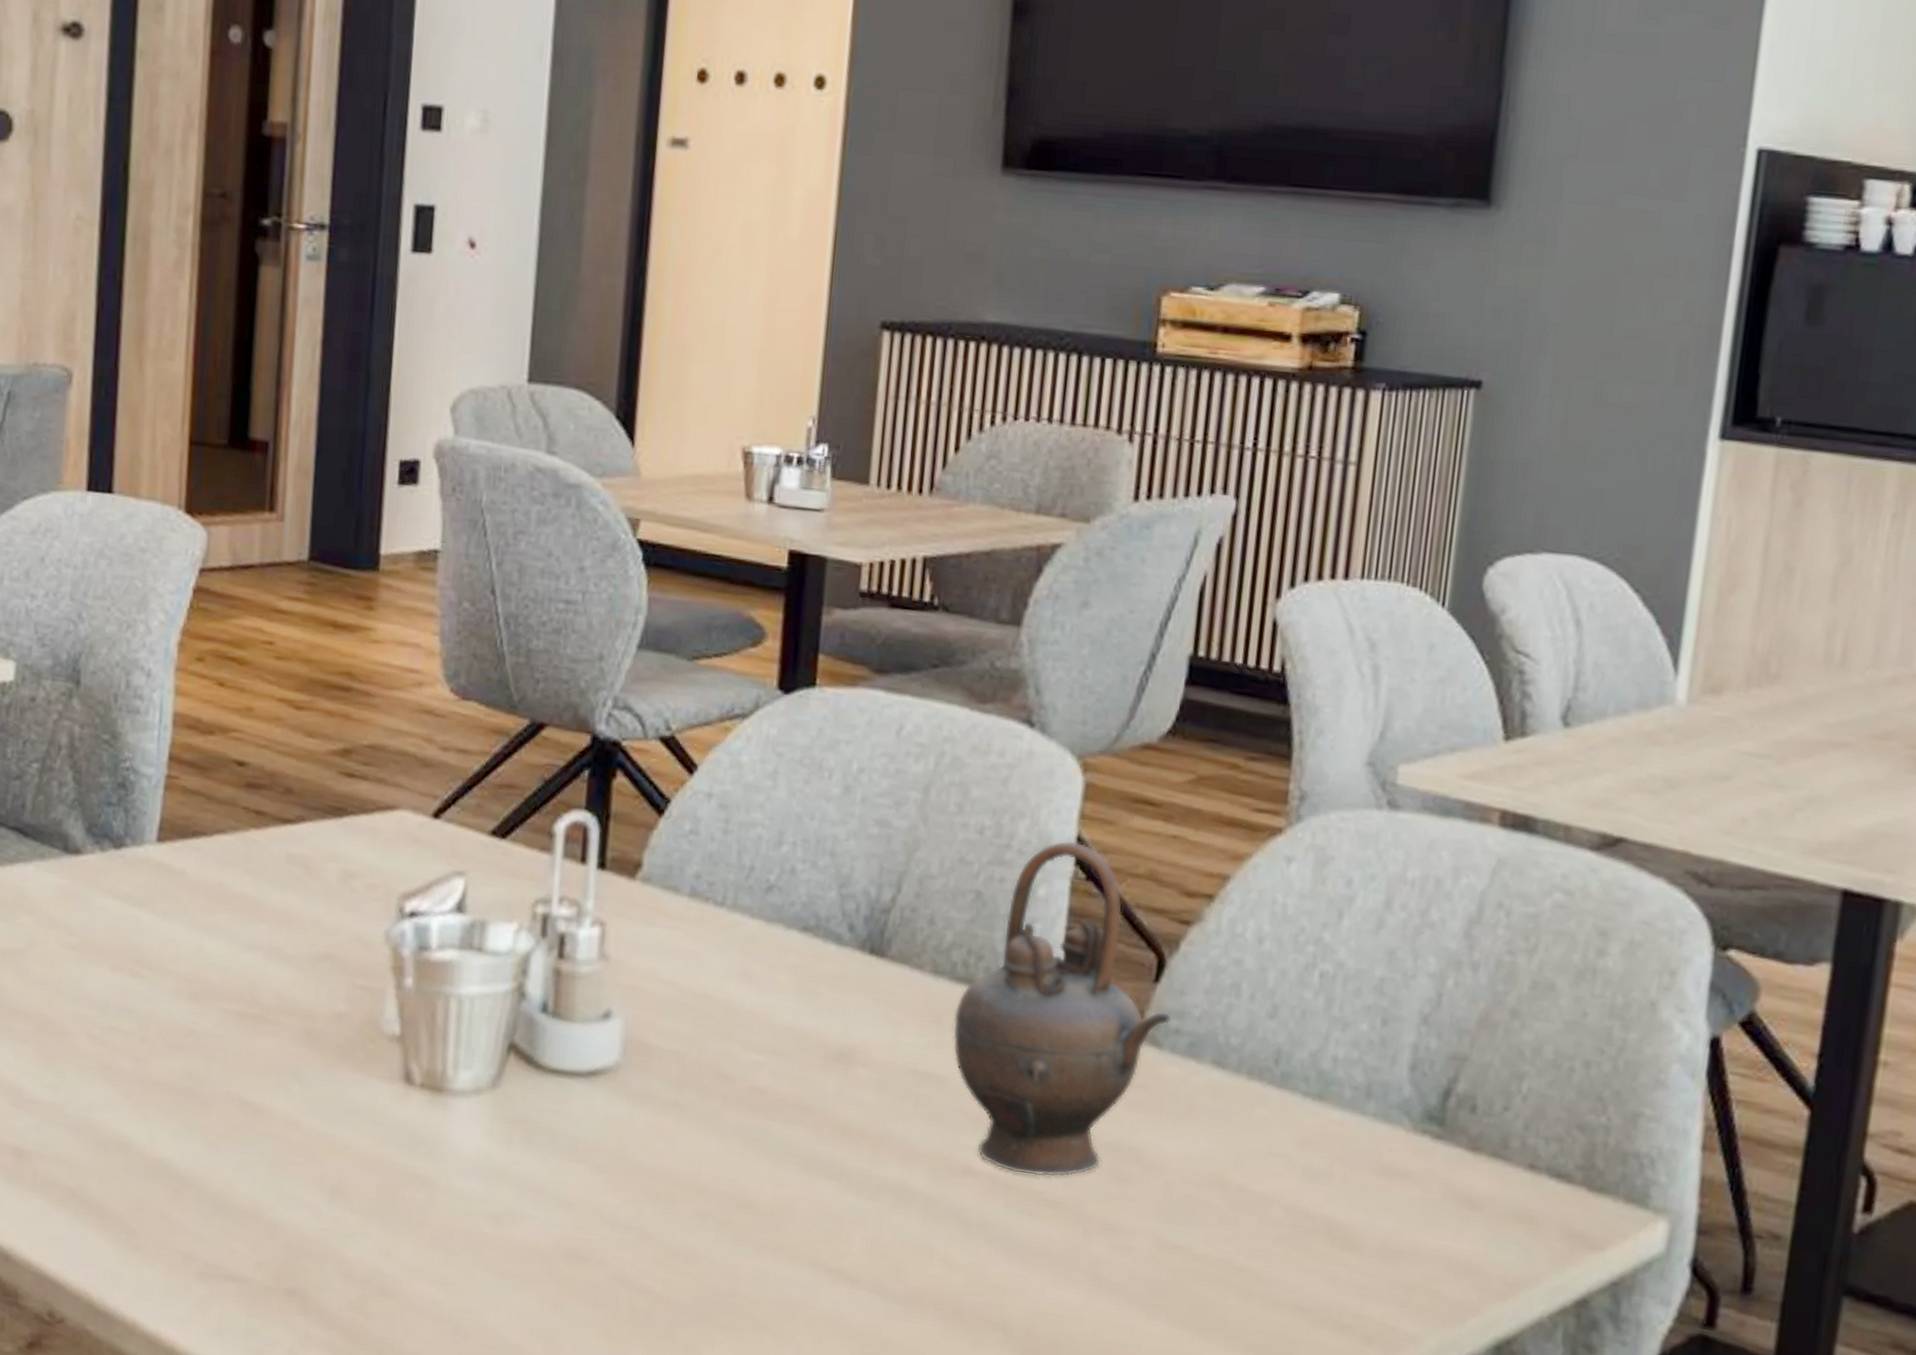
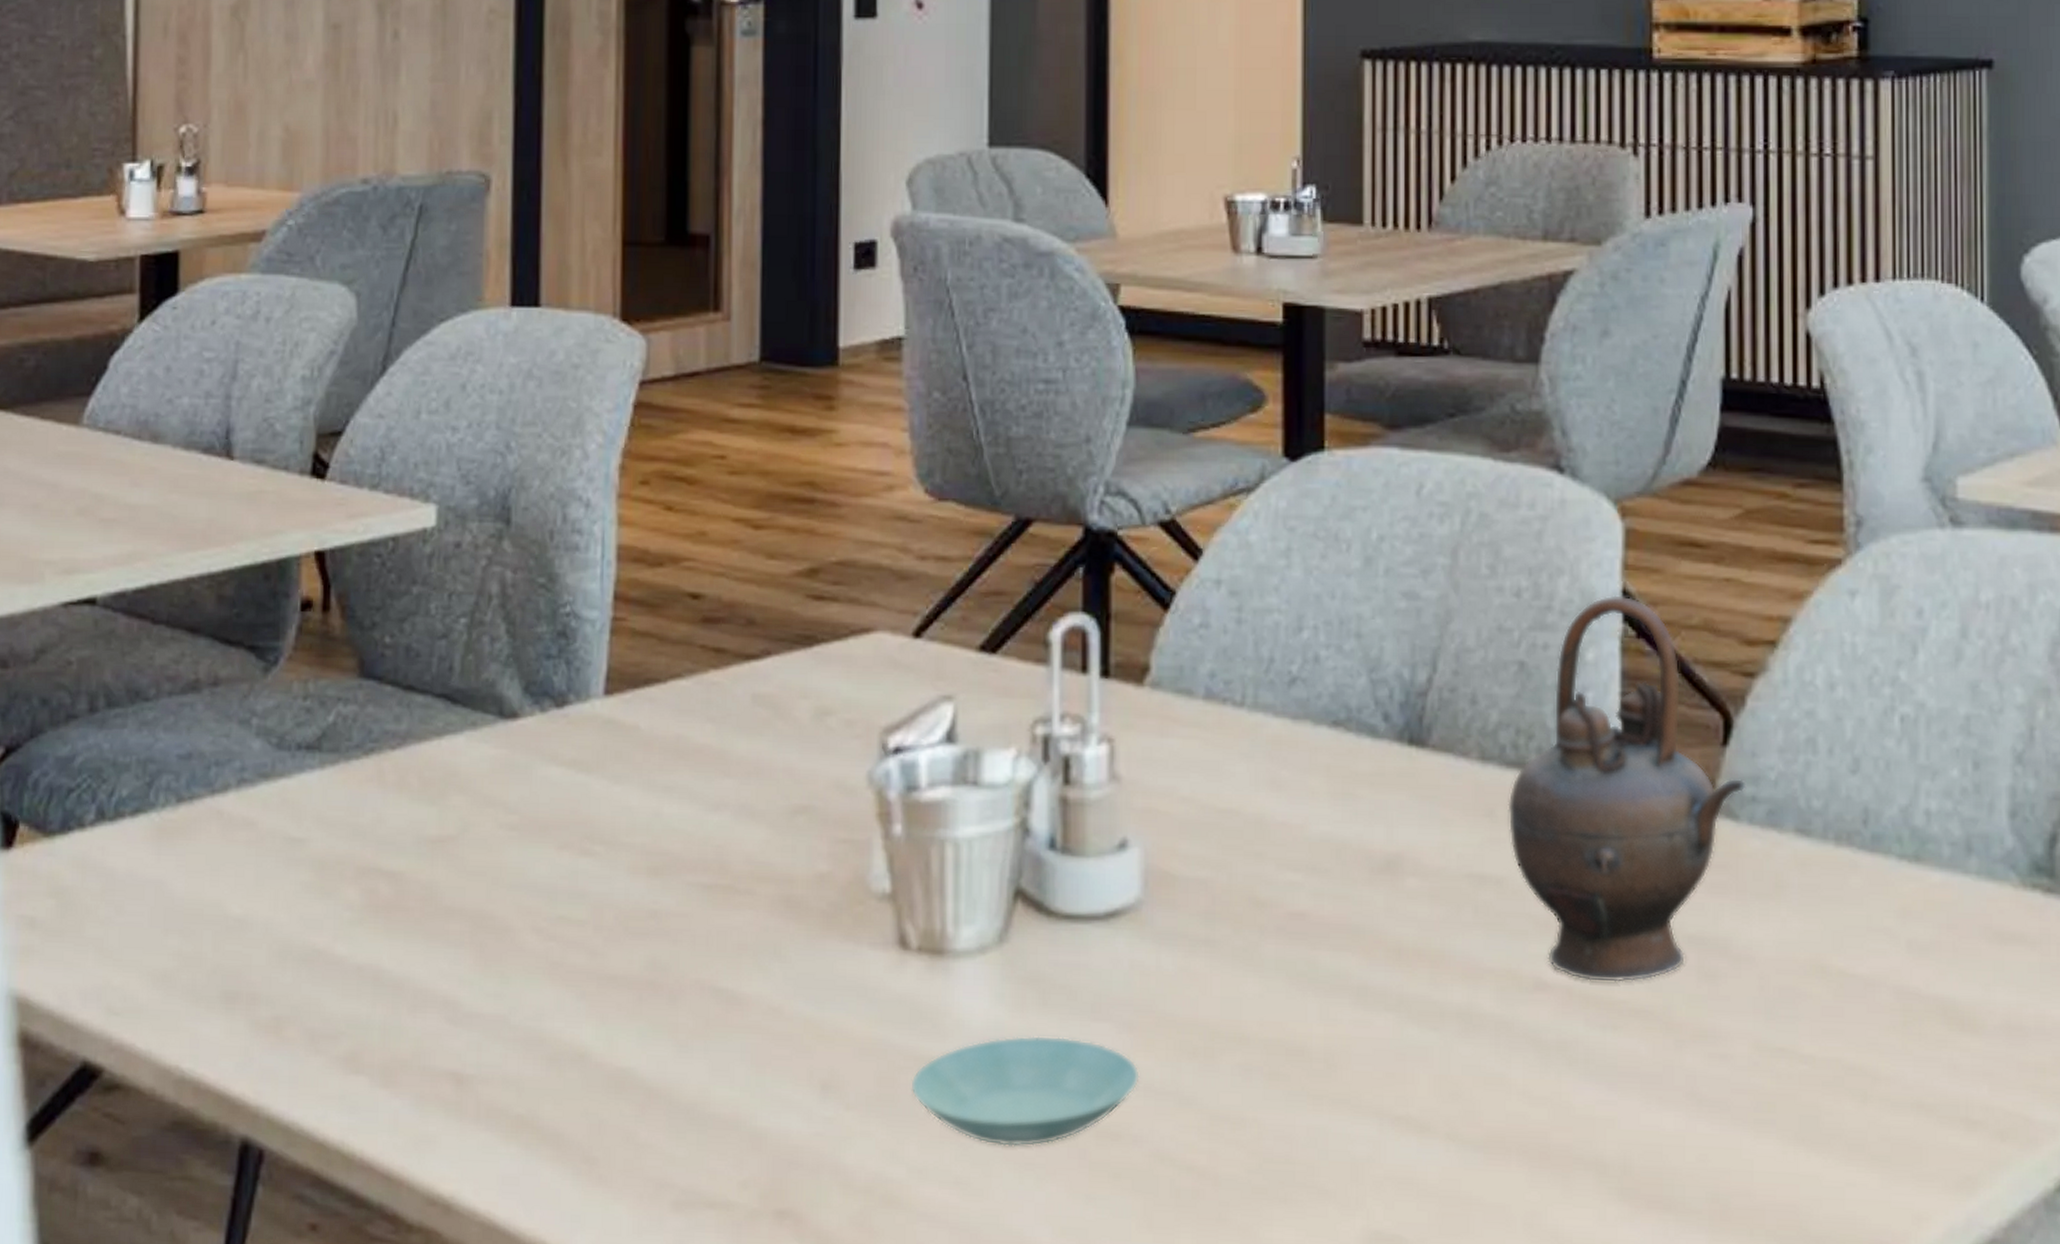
saucer: none [407,1166,608,1260] -> present [909,1035,1140,1147]

